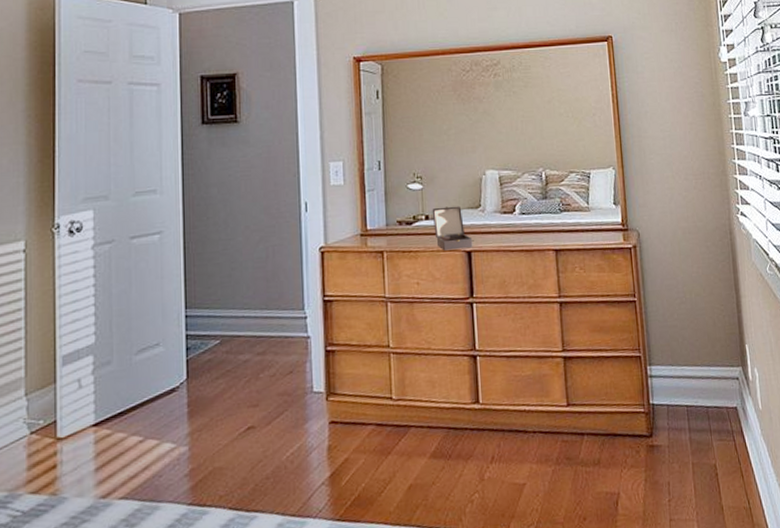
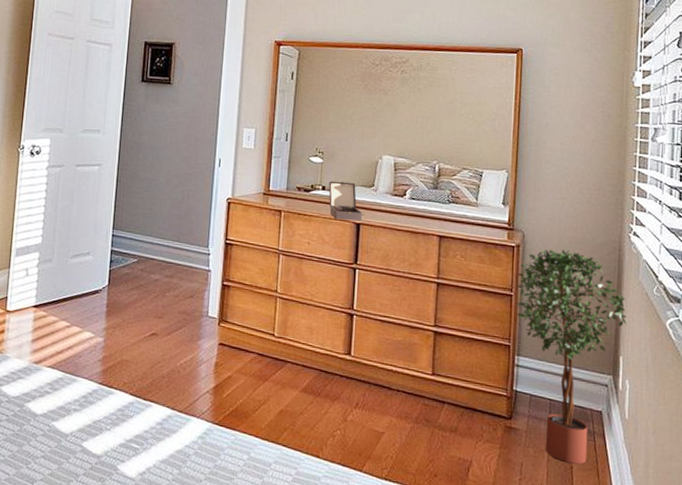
potted tree: none [637,242,748,471] -> present [515,249,628,465]

